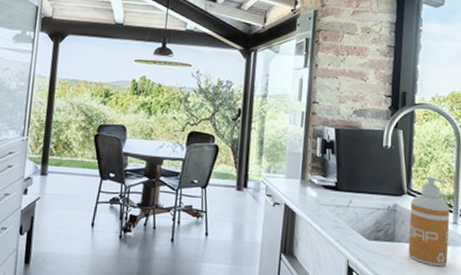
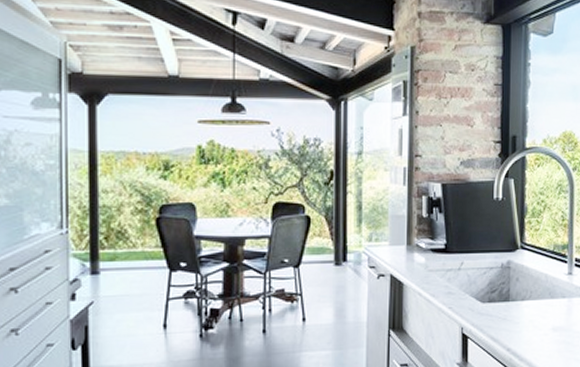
soap dispenser: present [408,176,450,267] -> none [524,227,564,322]

